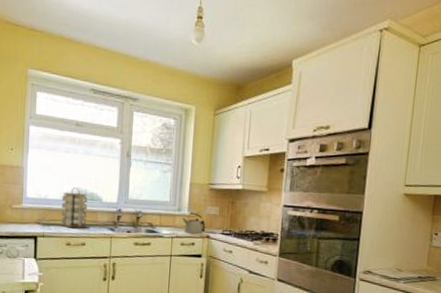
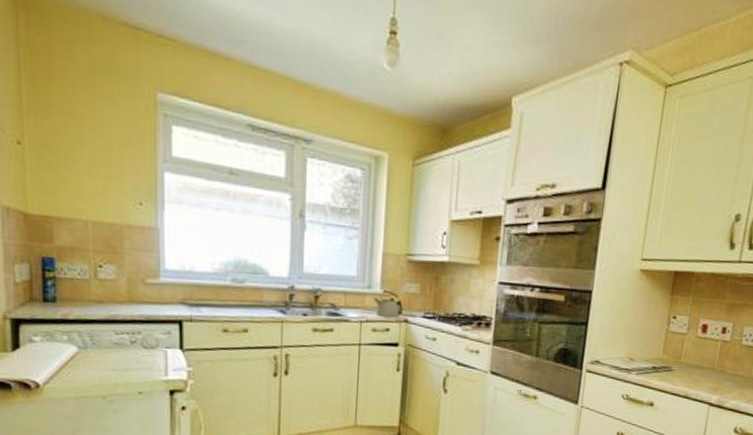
spice rack: present [61,187,88,229] -> none [214,257,249,311]

